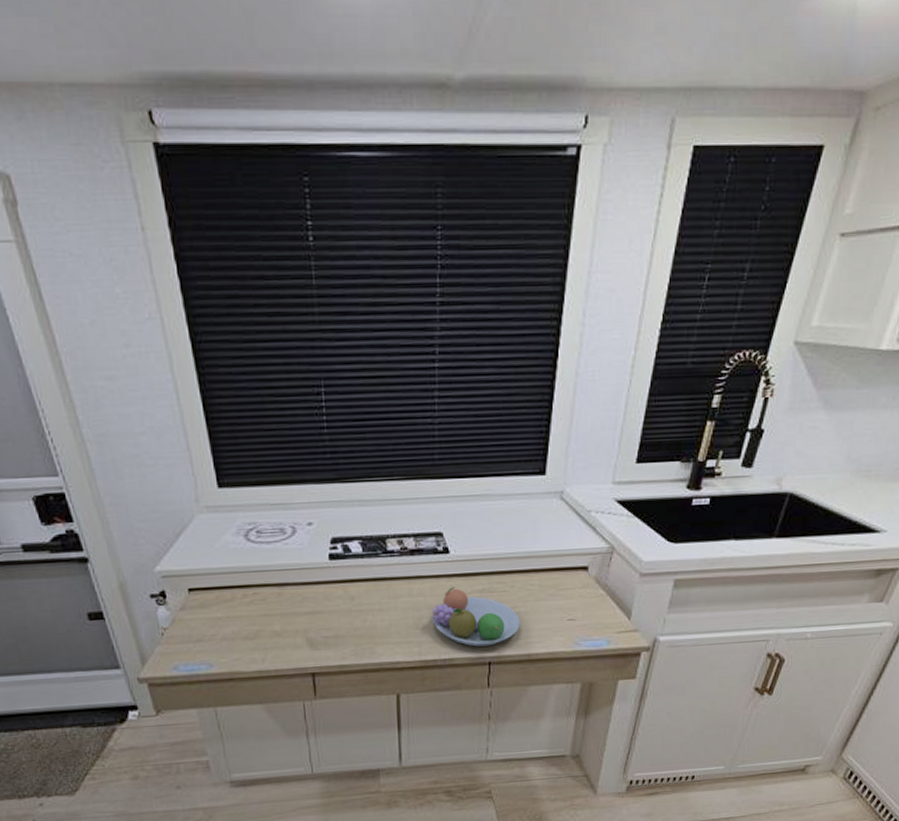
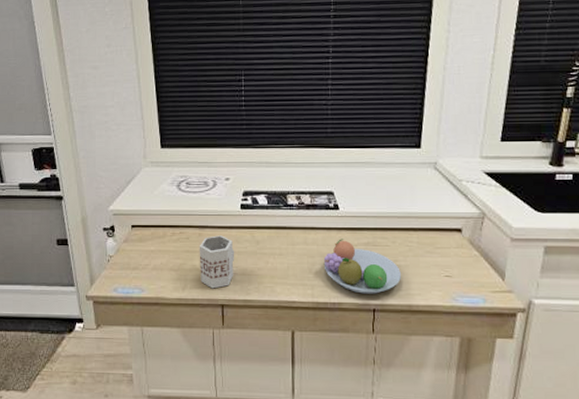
mug: none [279,593,325,656] -> present [199,235,235,289]

